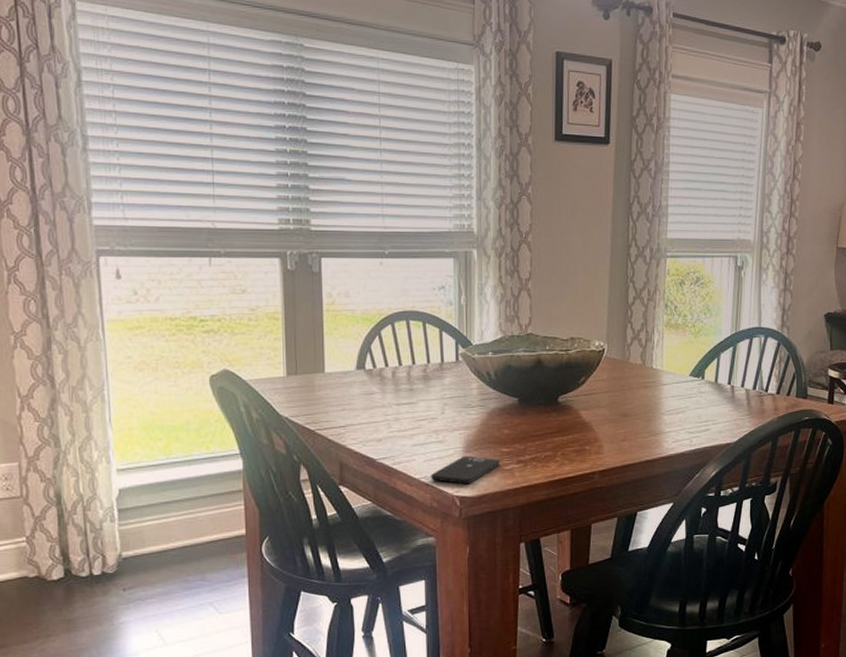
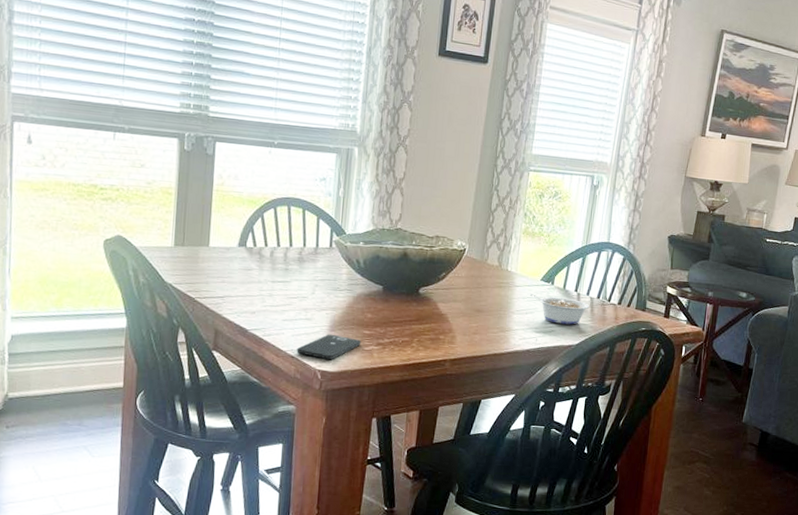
legume: none [679,391,746,421] -> present [529,294,590,325]

